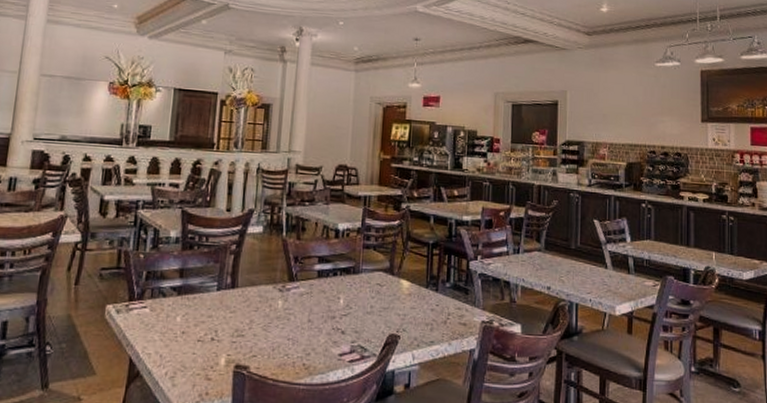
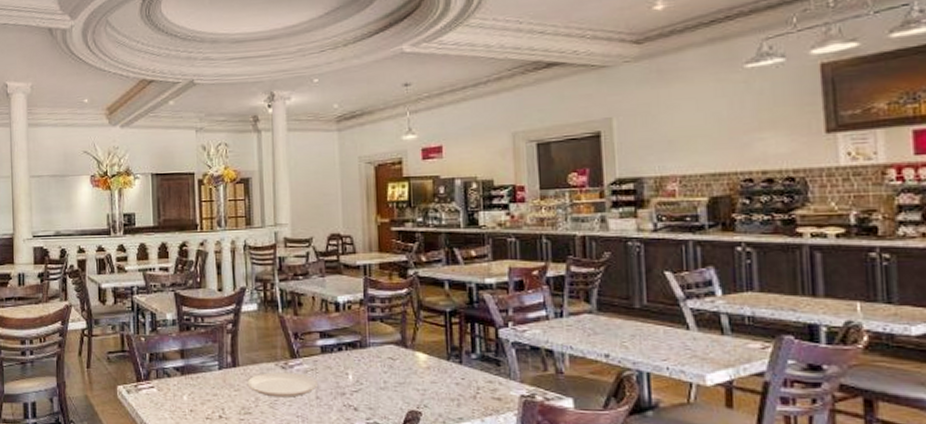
plate: none [243,295,312,320] -> present [247,372,319,398]

